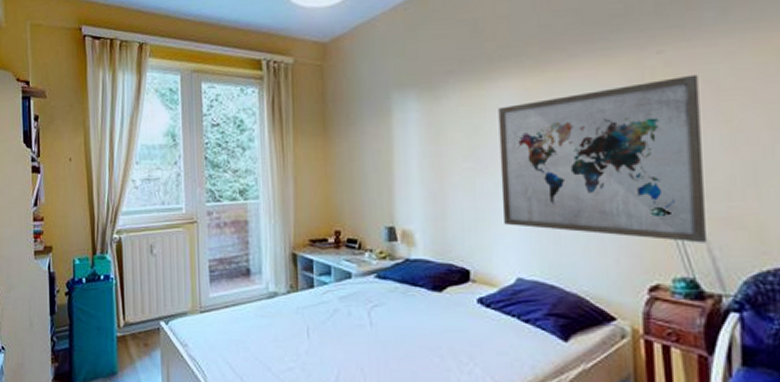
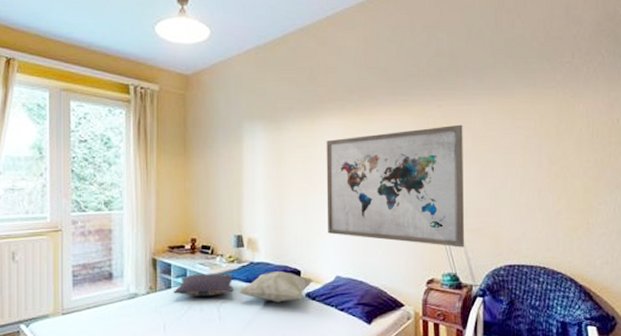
pillow: none [316,272,387,299] -> present [173,274,234,297]
decorative pillow: none [393,271,487,309] -> present [239,271,313,303]

